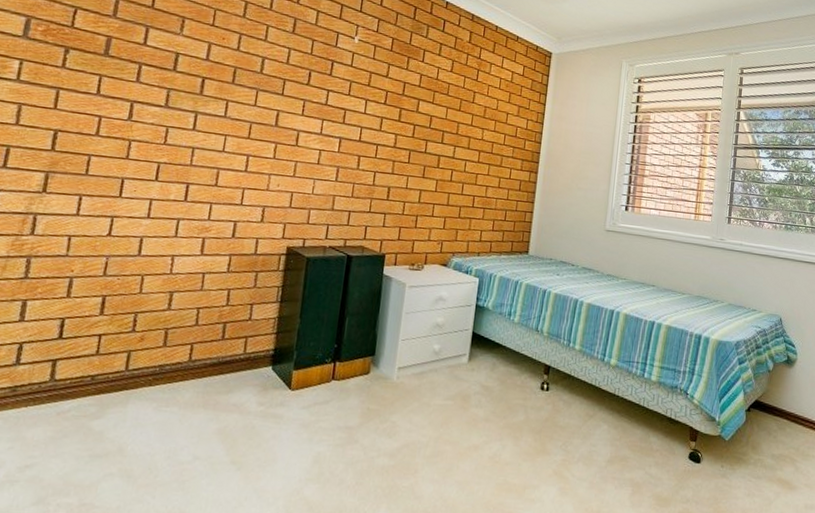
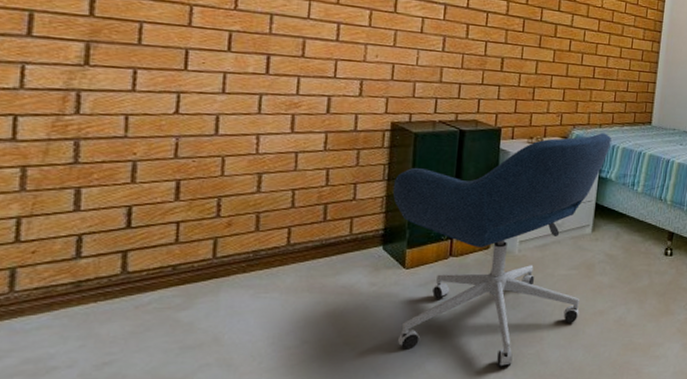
office chair: none [279,260,489,500] -> present [392,132,612,368]

